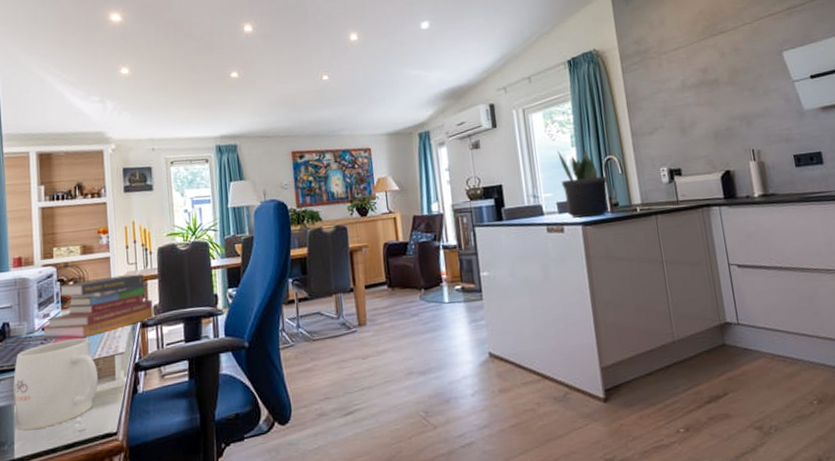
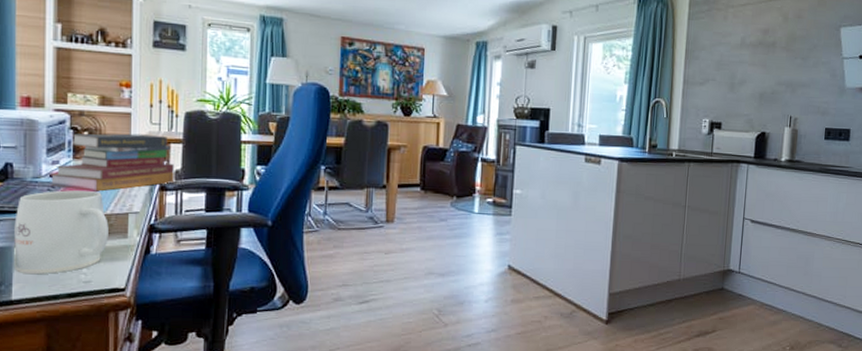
planter: present [557,148,609,218] -> none [607,84,651,155]

